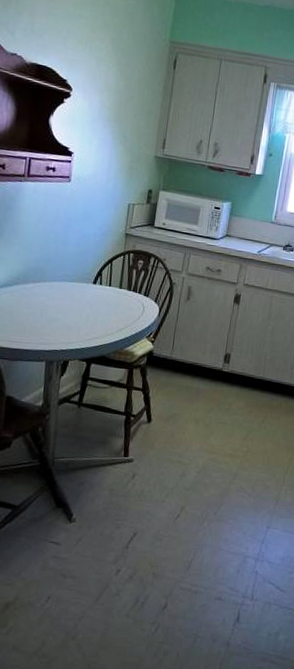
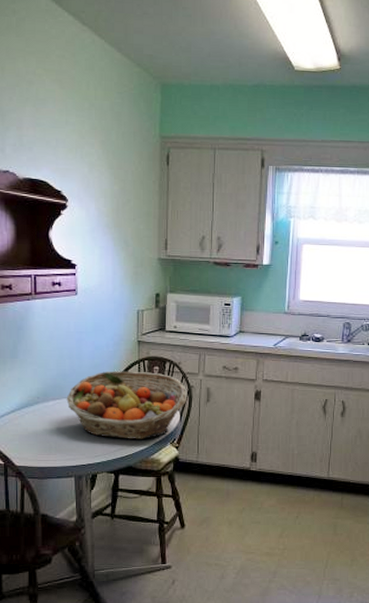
fruit basket: none [46,260,169,331] -> present [66,371,188,439]

